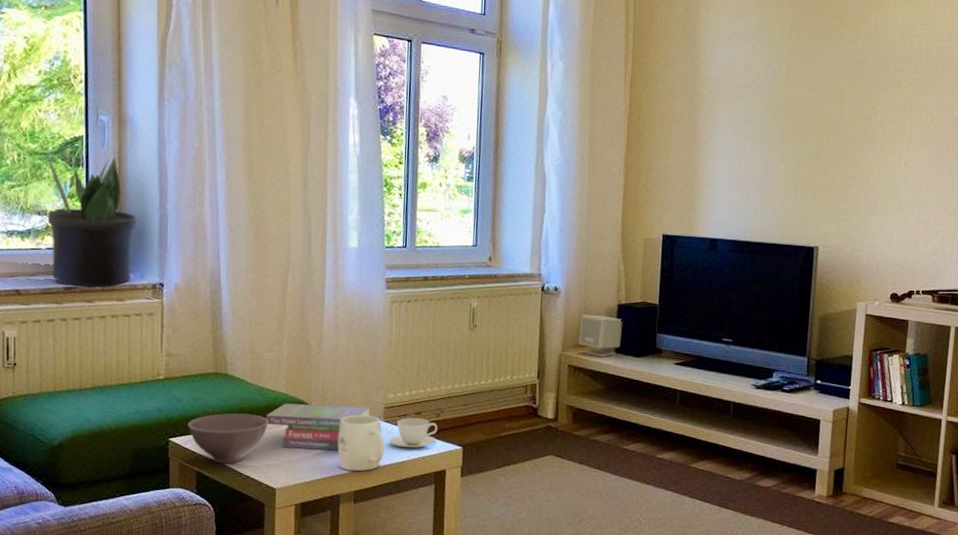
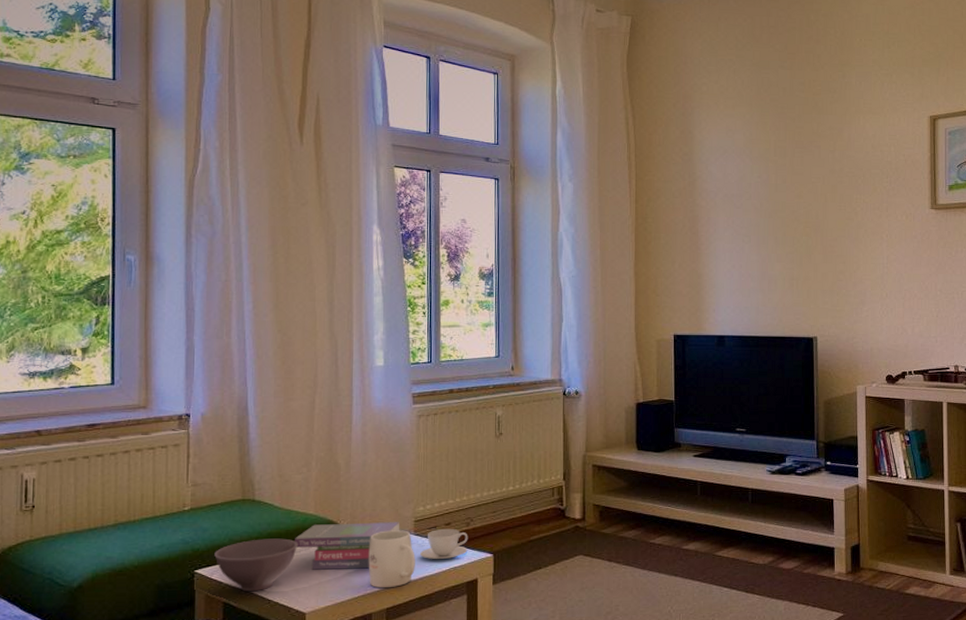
planter: present [45,152,137,288] -> none [71,293,163,423]
speaker: present [579,314,624,357] -> none [601,415,643,455]

